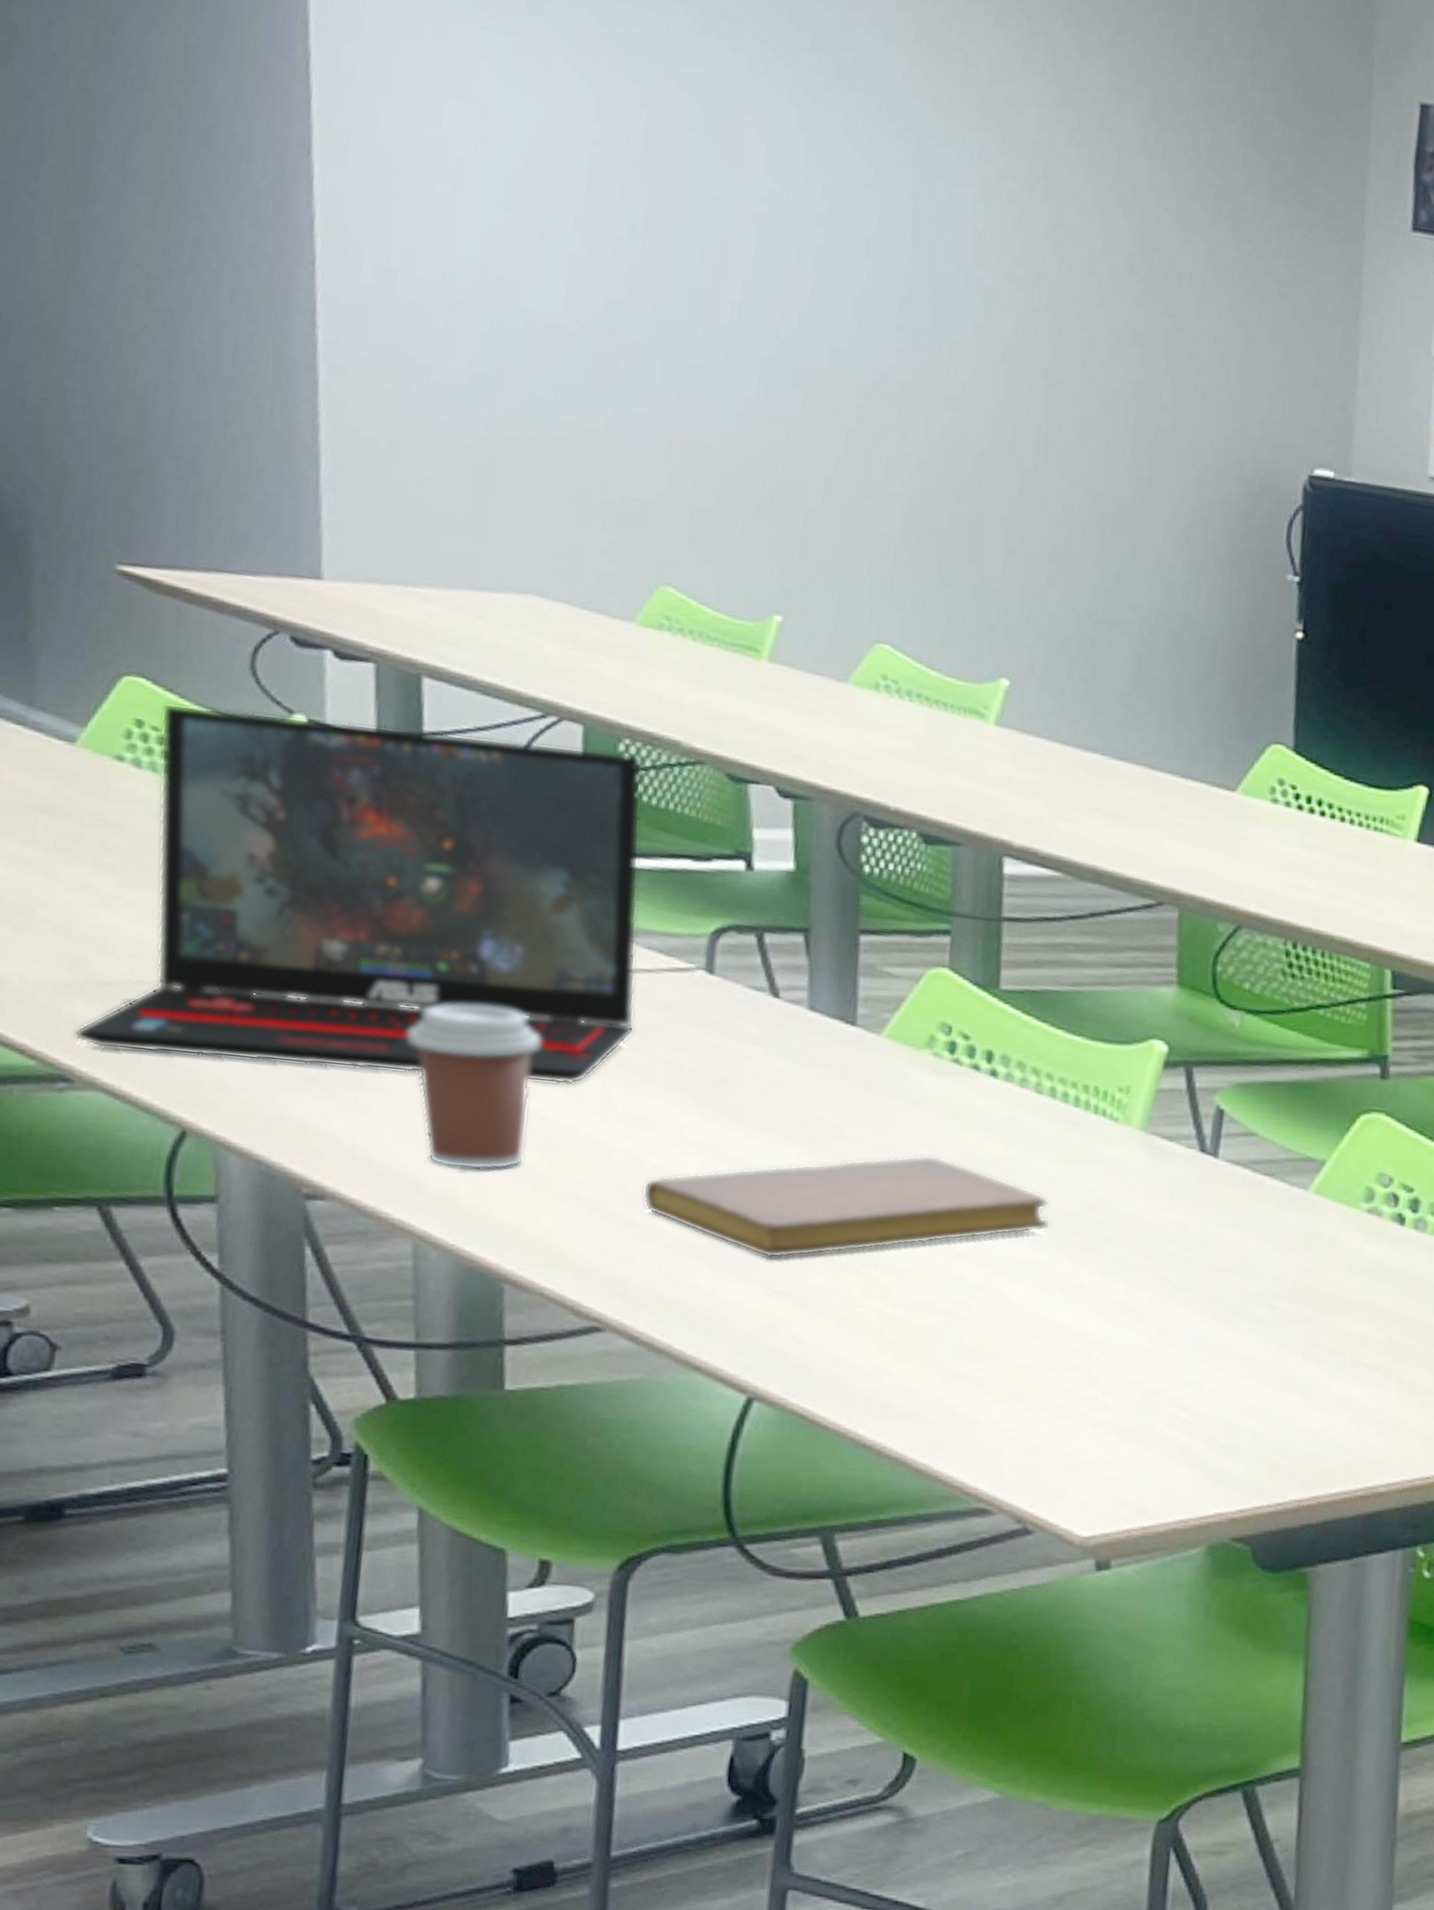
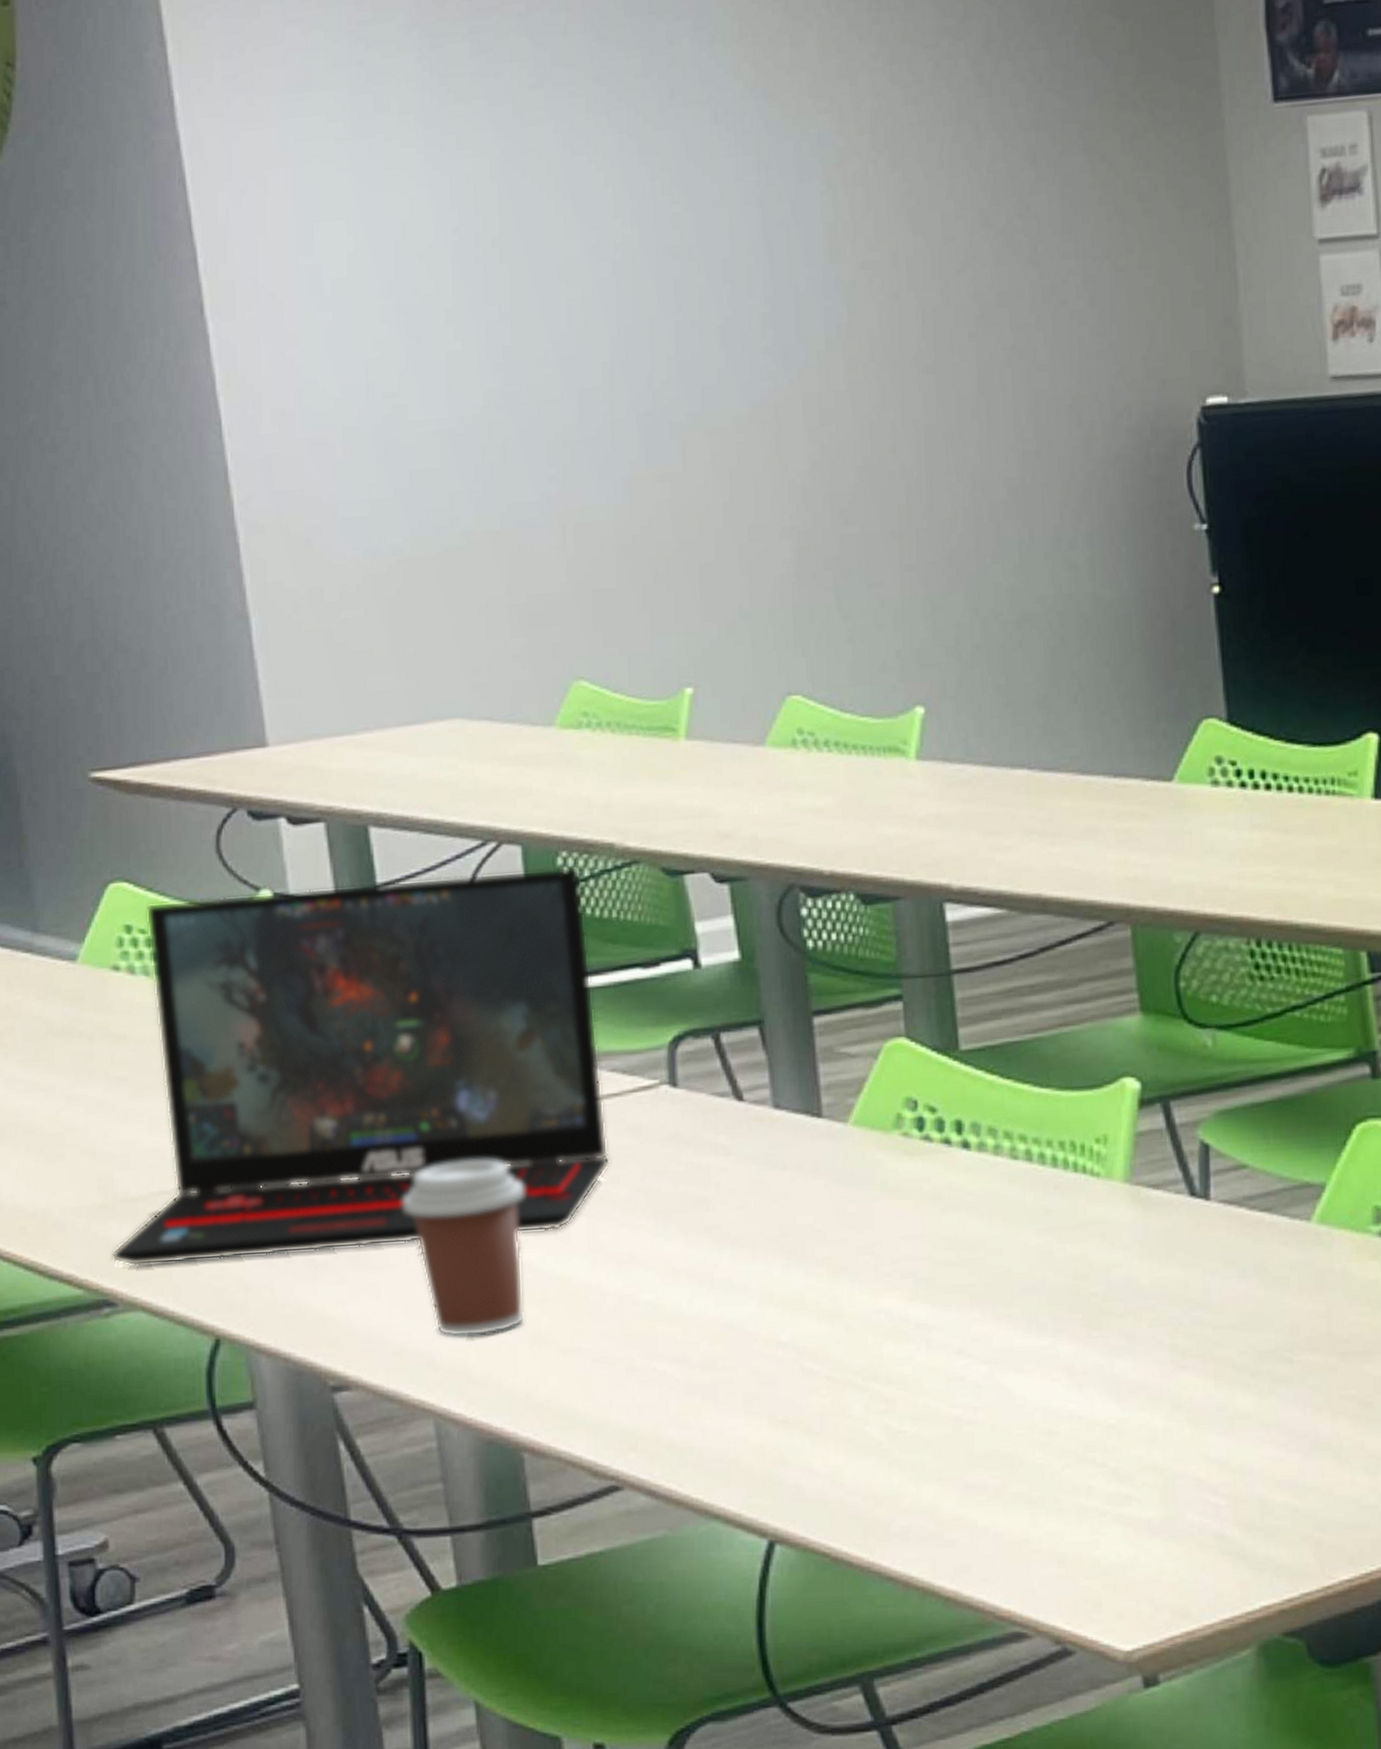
notebook: present [642,1155,1051,1259] -> none [640,1247,1046,1387]

